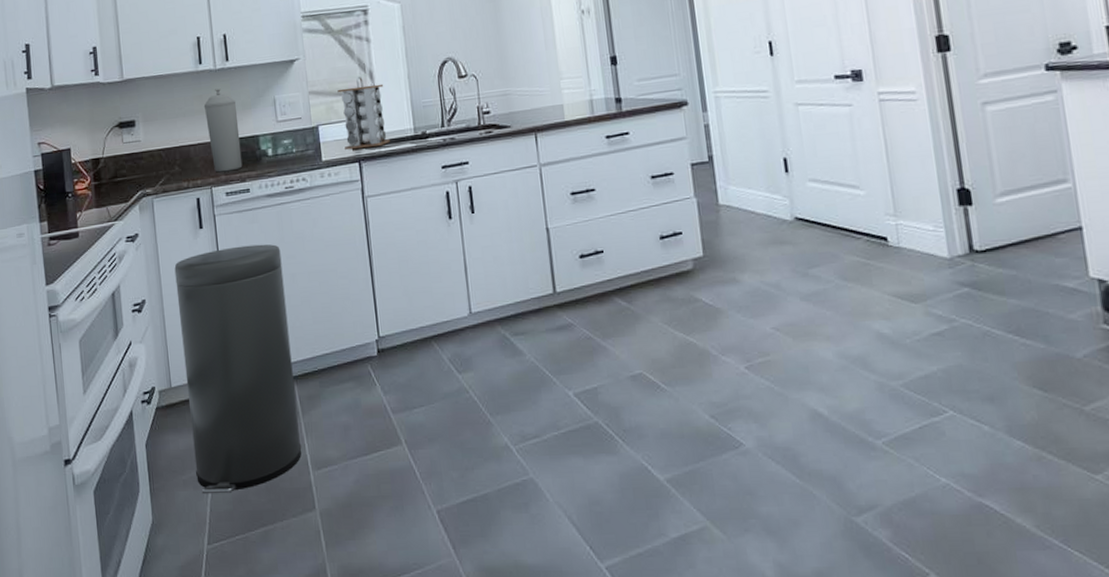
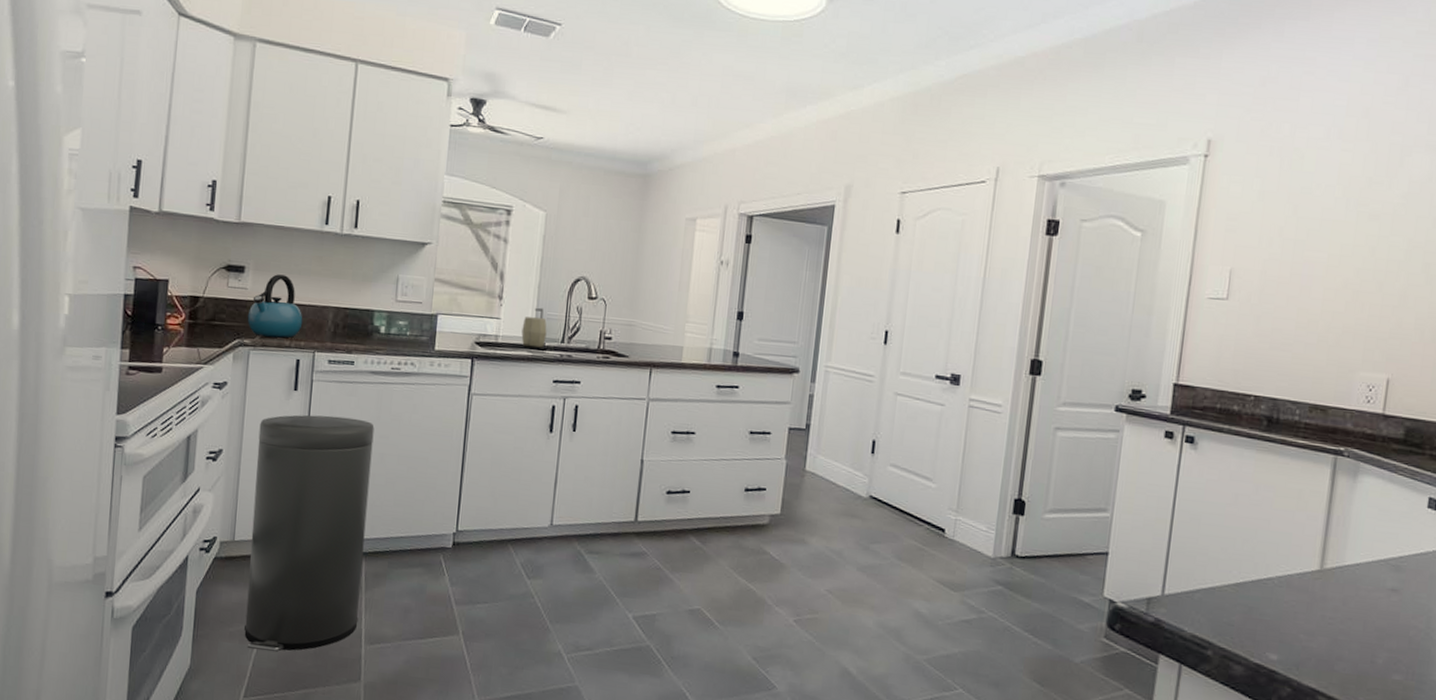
kettle: none [145,120,196,183] -> present [247,274,303,338]
canister: present [203,88,243,173] -> none [321,254,357,340]
spice rack: present [337,76,390,150] -> none [460,274,513,349]
soap dispenser: none [400,97,426,140] -> present [521,307,547,349]

